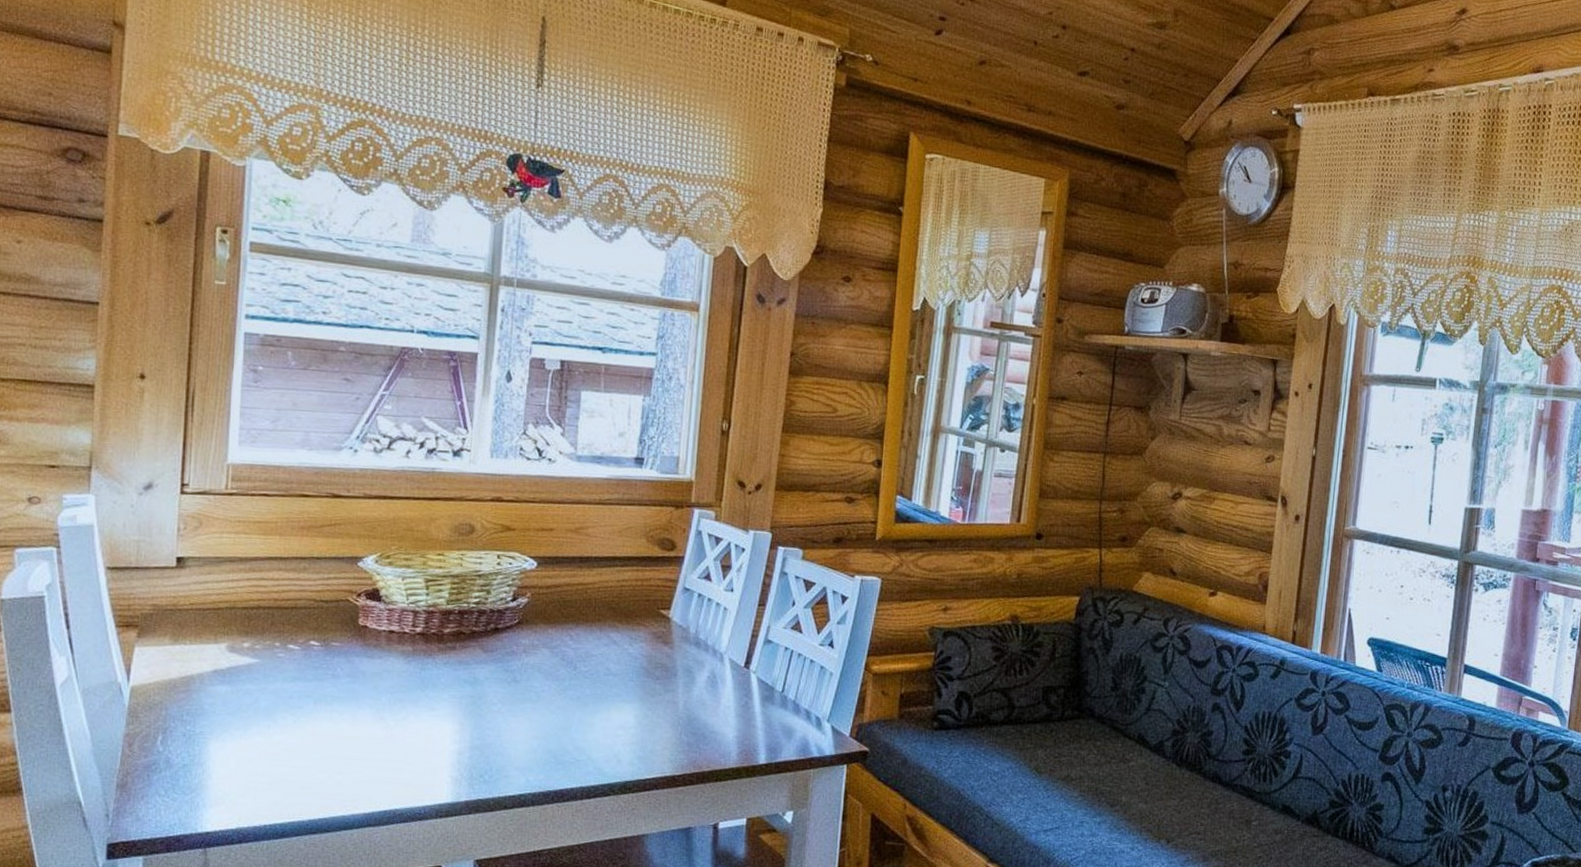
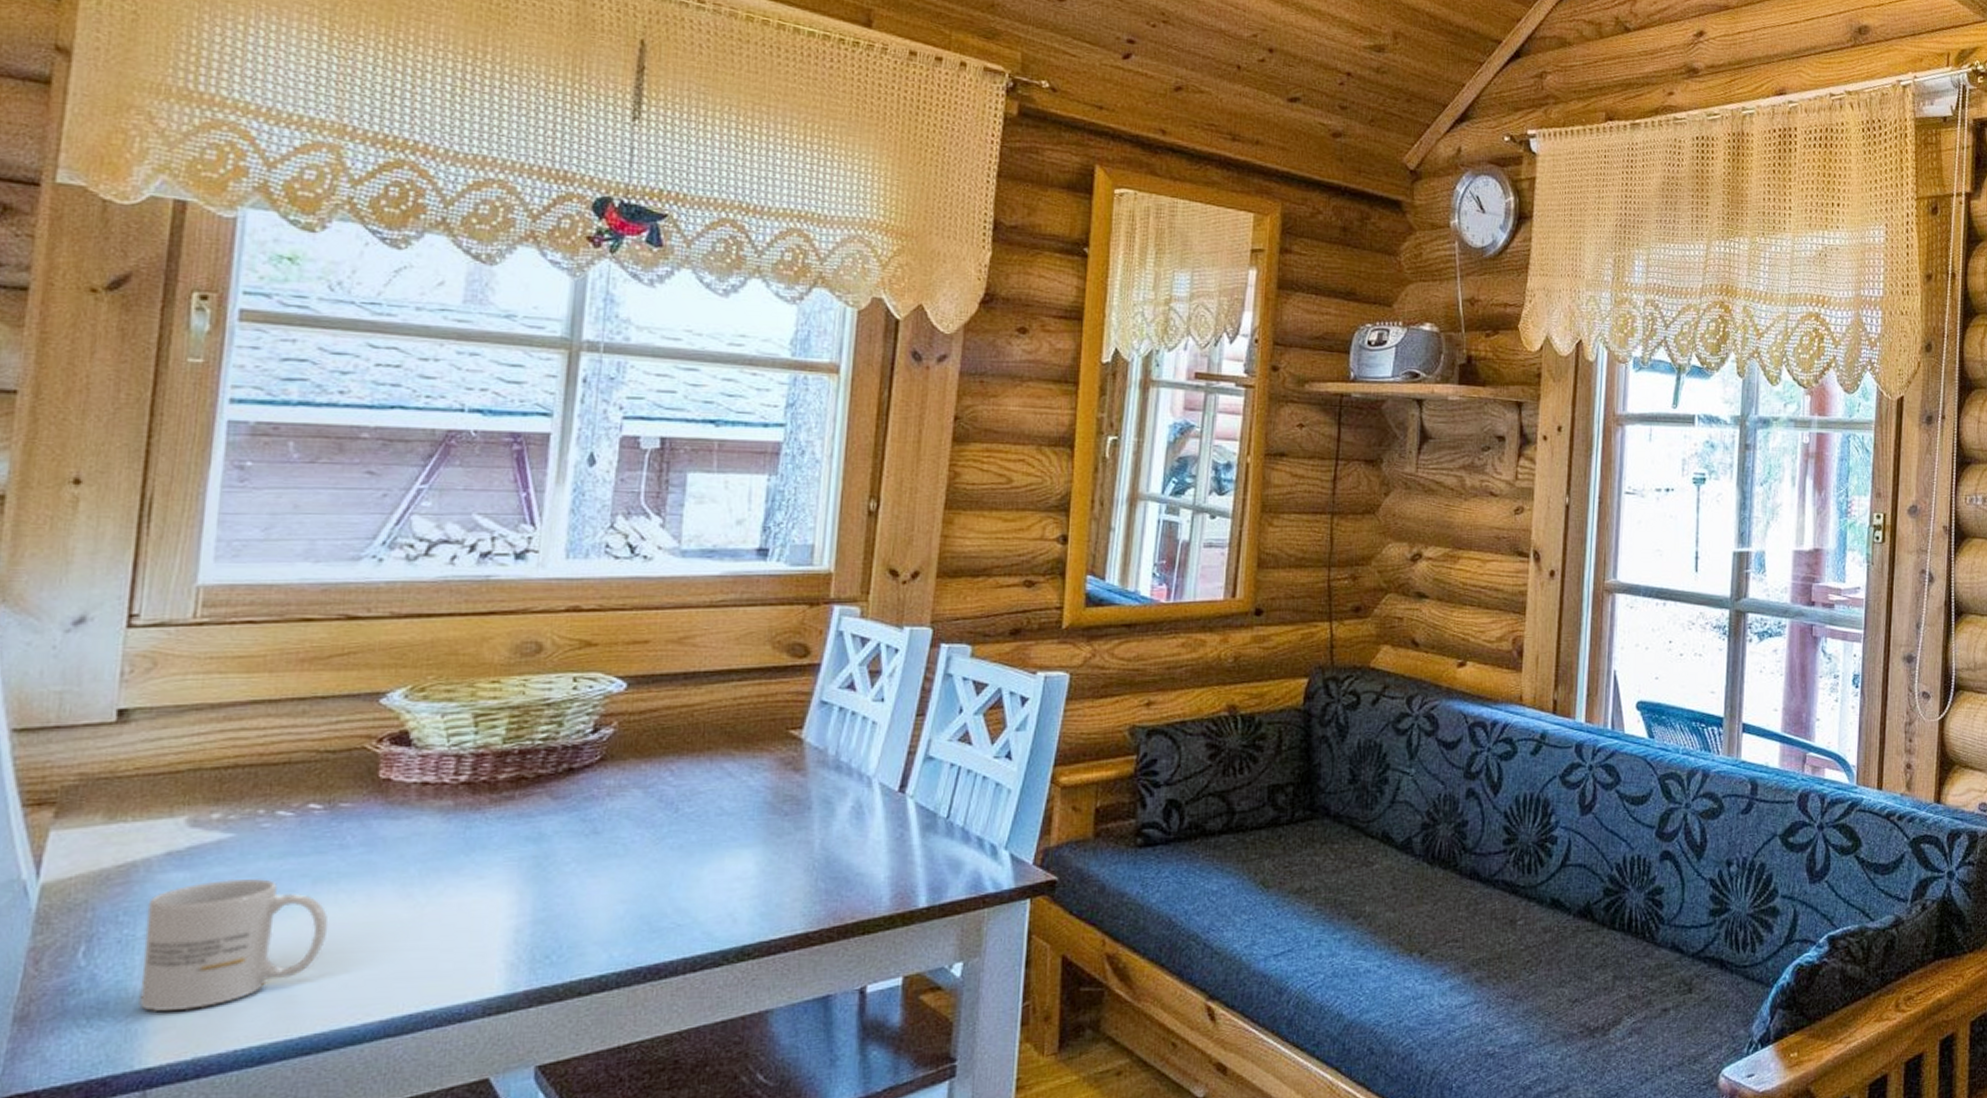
mug: none [199,694,326,792] -> present [139,878,329,1013]

